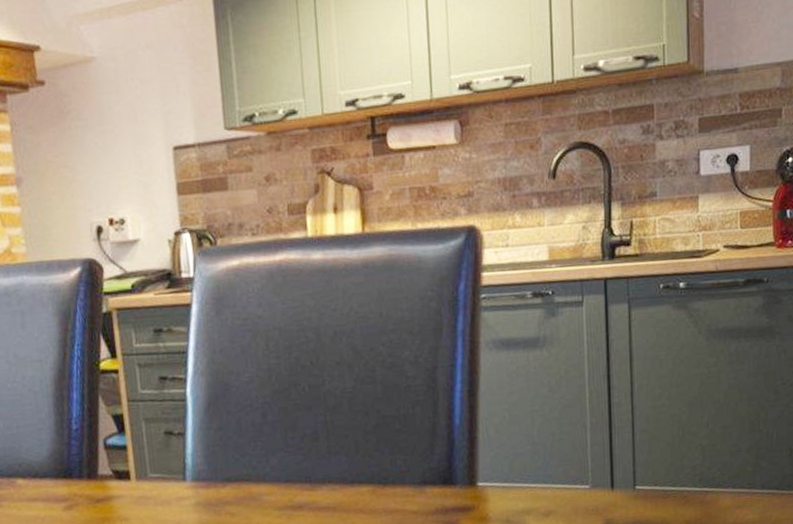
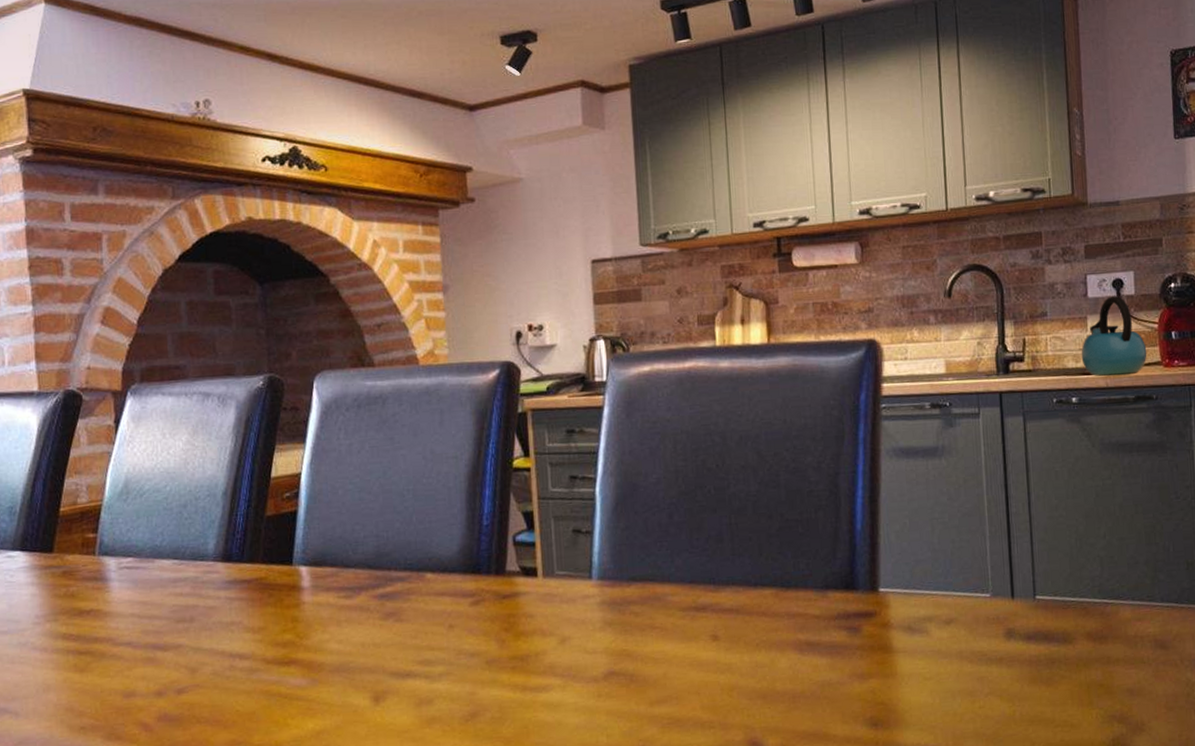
kettle: none [691,173,760,260] -> present [1081,296,1147,377]

